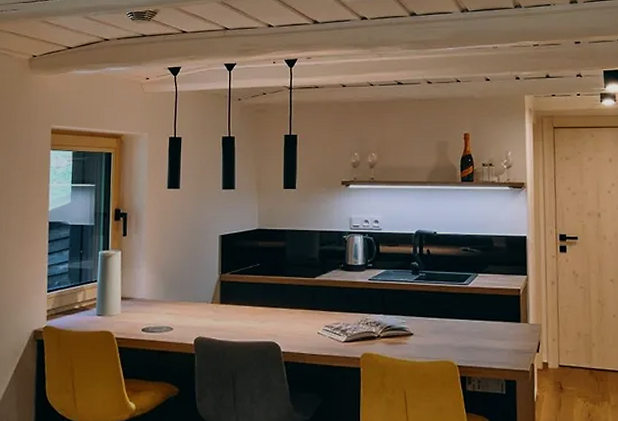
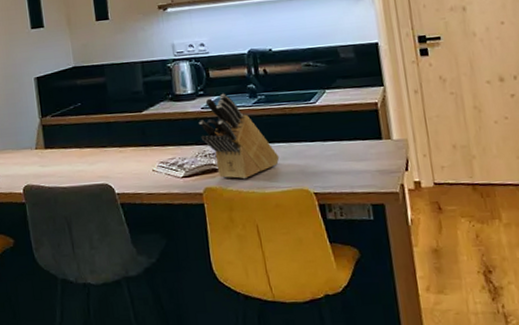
knife block: none [365,267,432,348] -> present [199,93,280,180]

